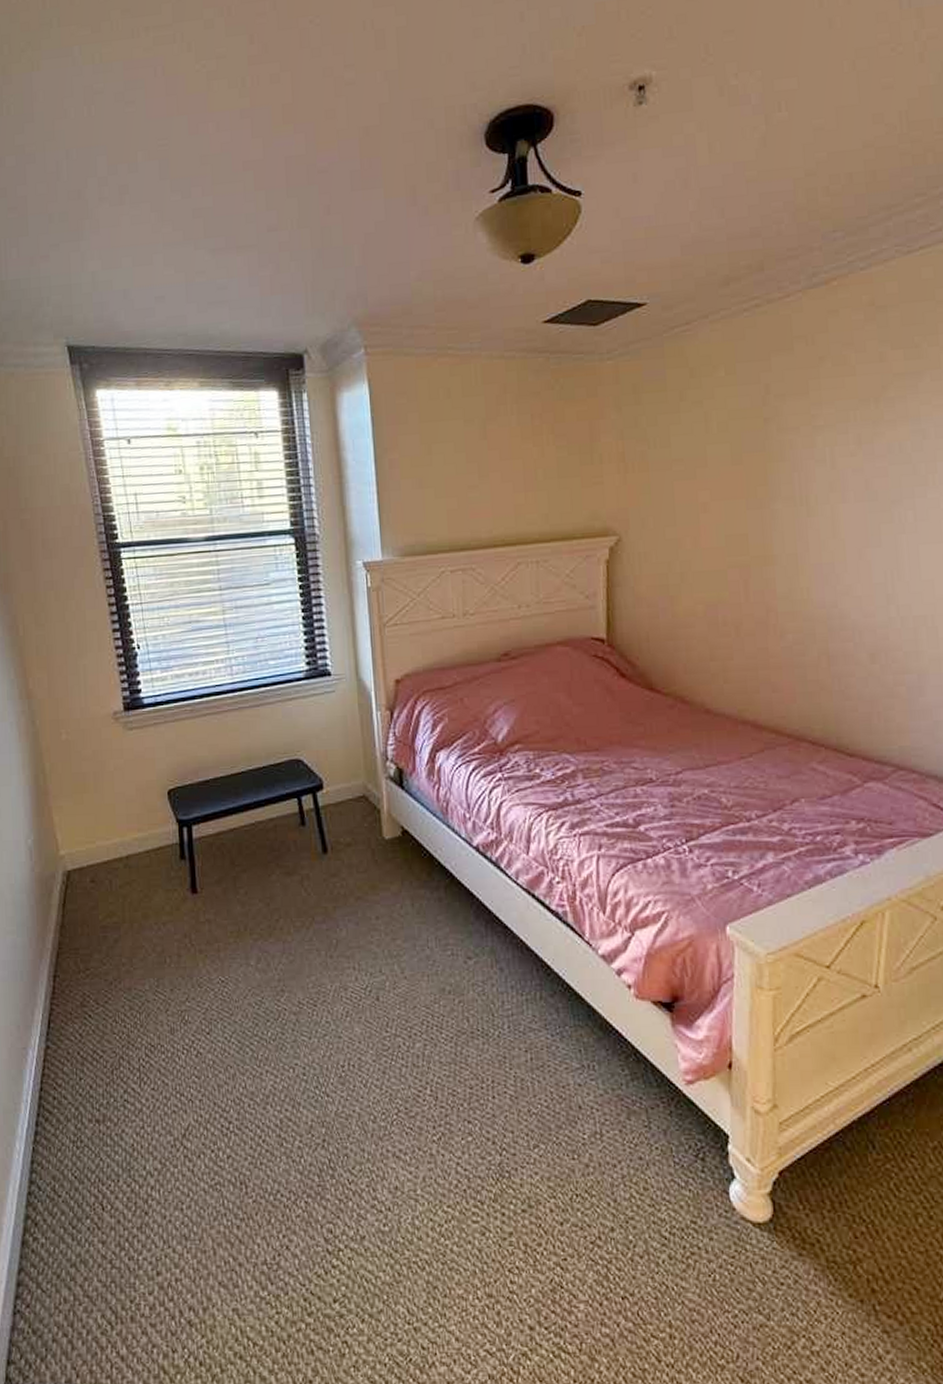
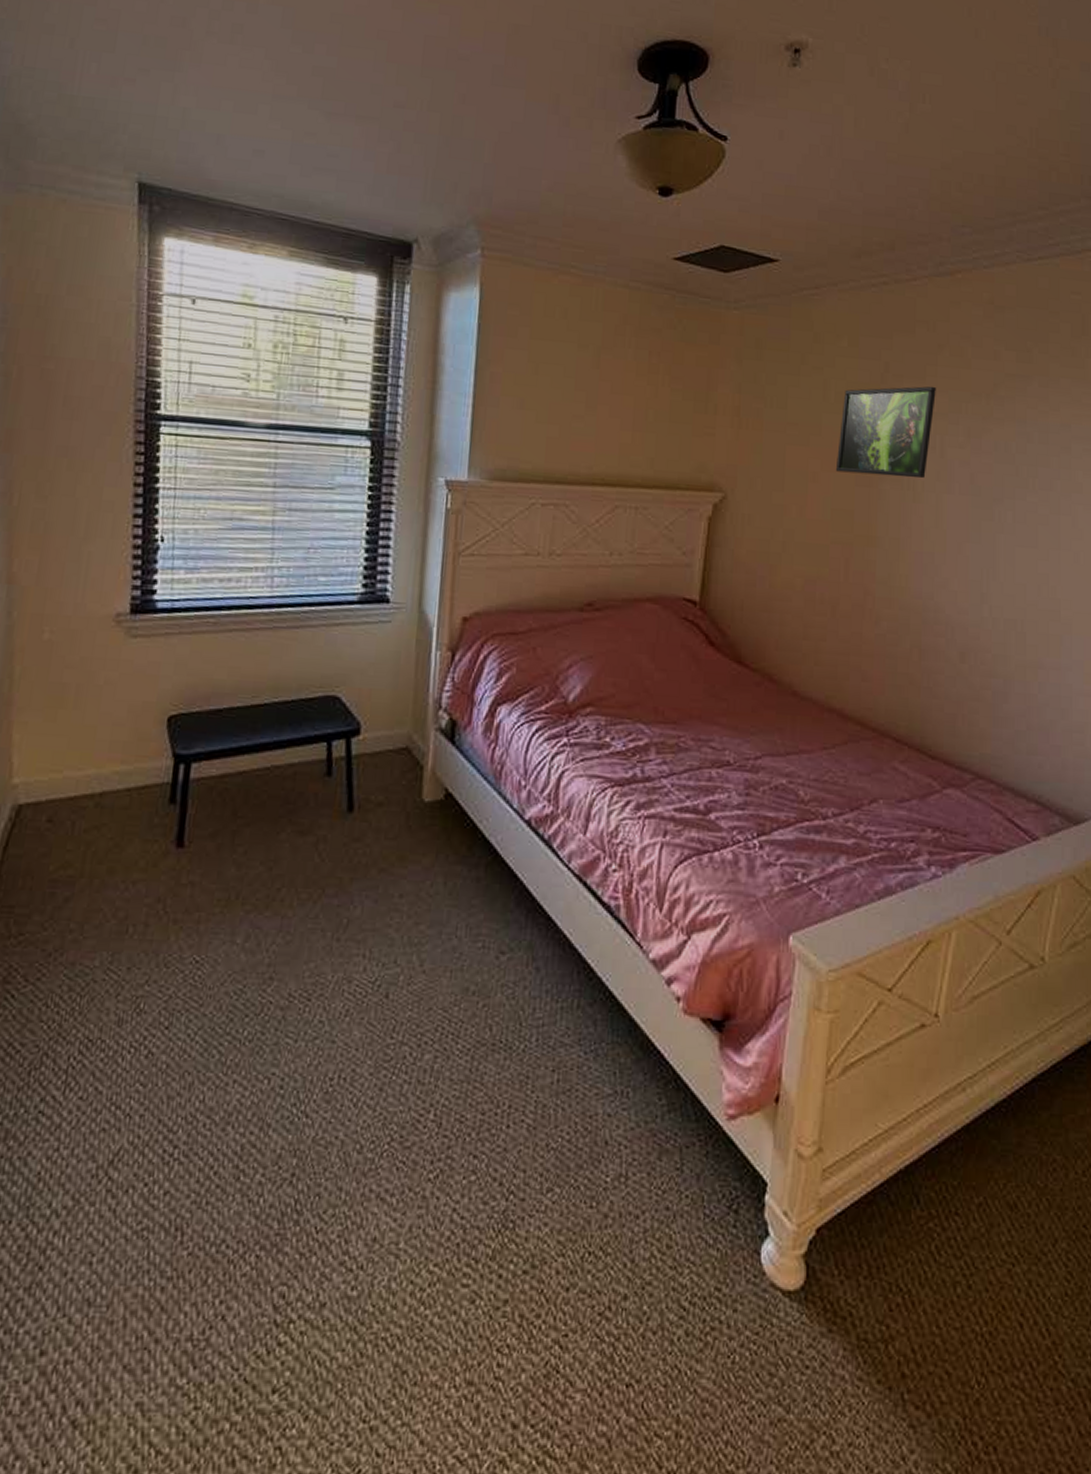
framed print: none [725,399,821,499] -> present [835,386,936,479]

